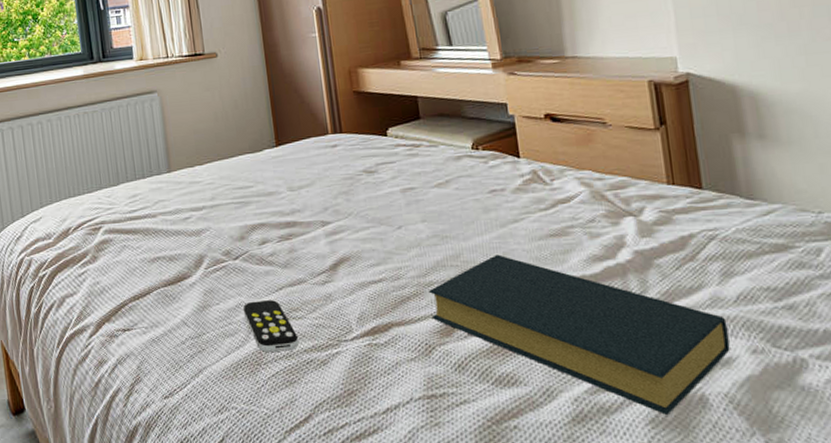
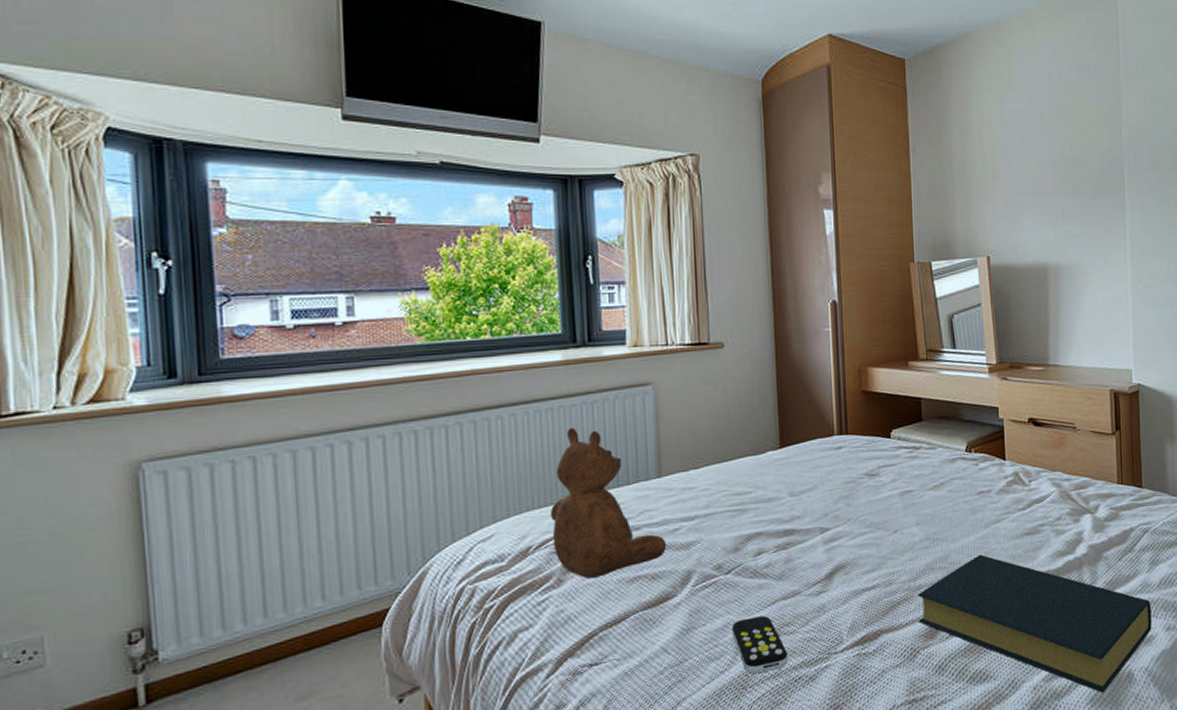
teddy bear: none [83,130,180,257] -> present [549,427,667,579]

